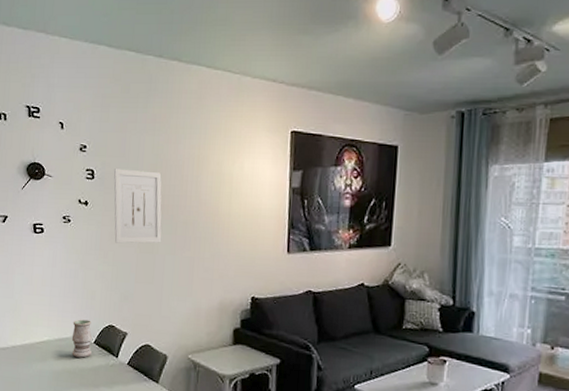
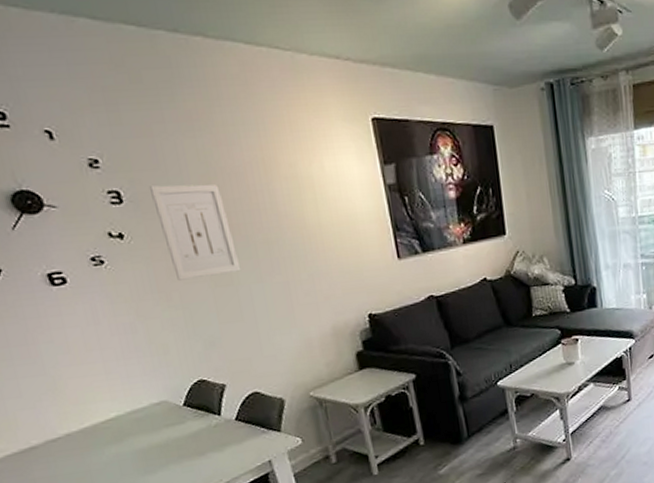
vase: present [71,319,92,358] -> none [146,379,185,428]

